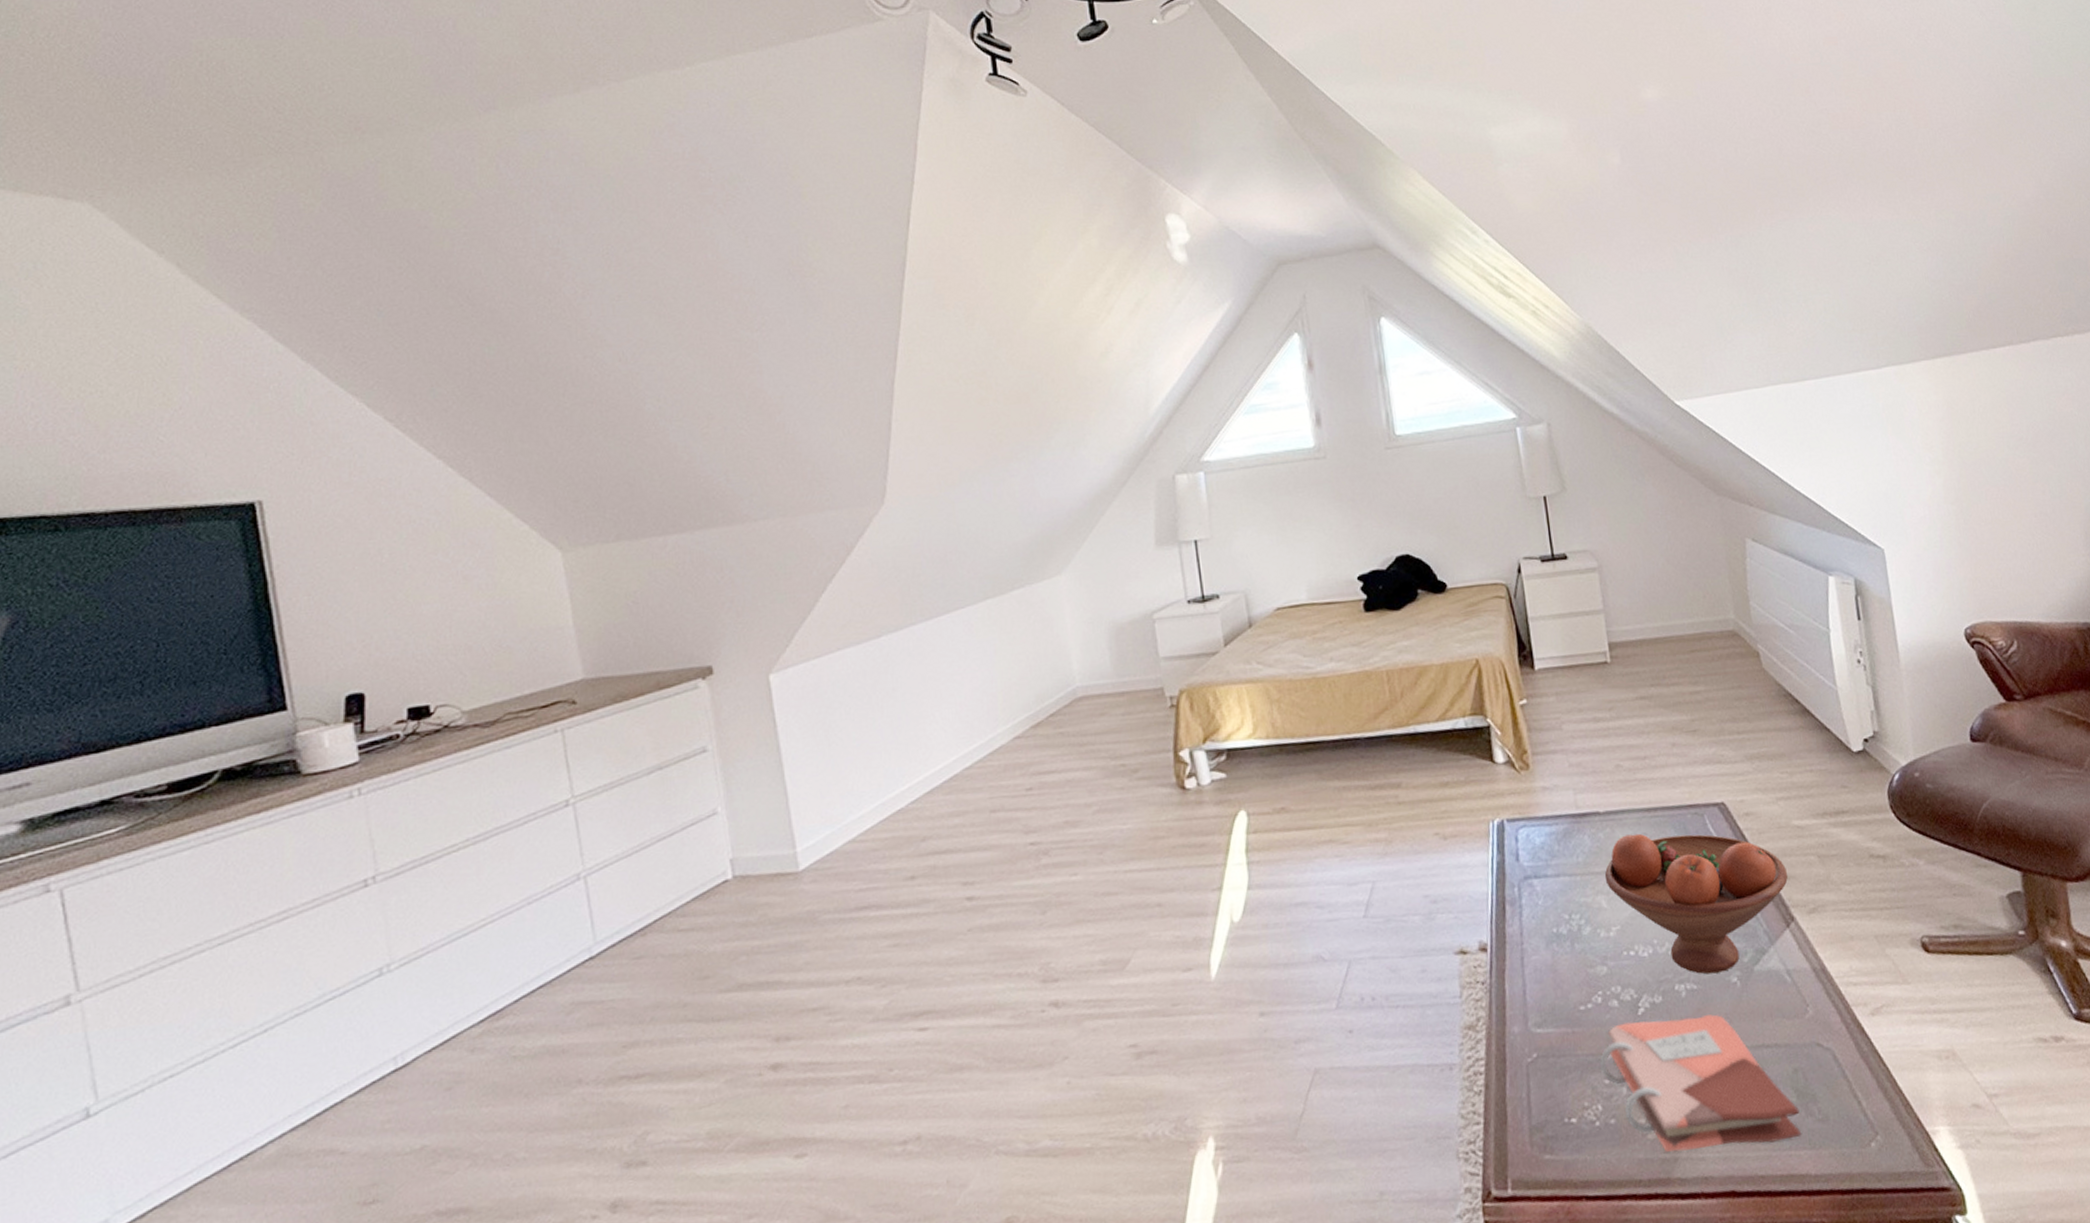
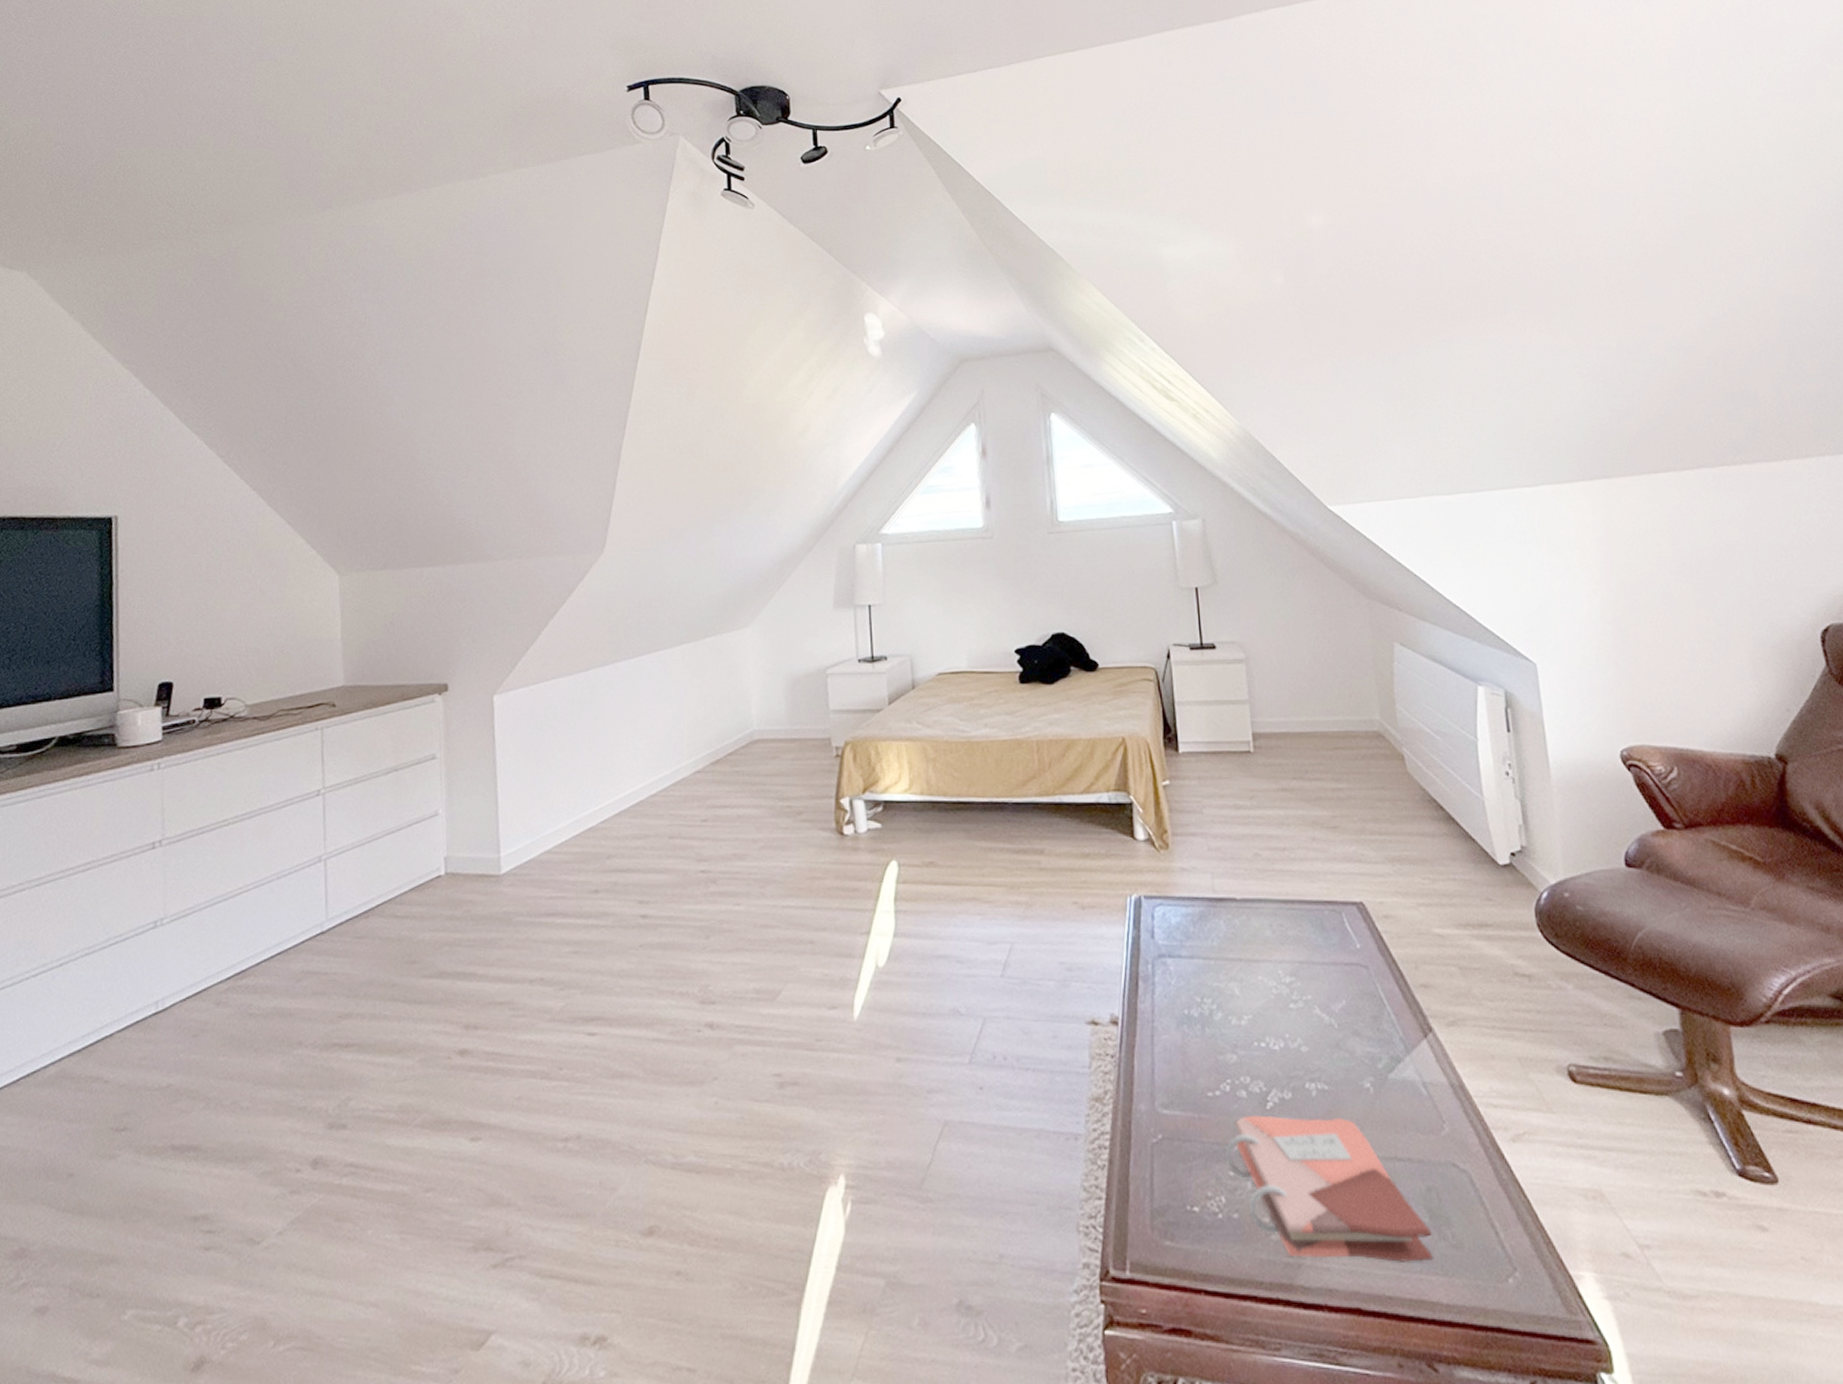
fruit bowl: present [1604,833,1788,975] -> none [1238,924,1427,1076]

